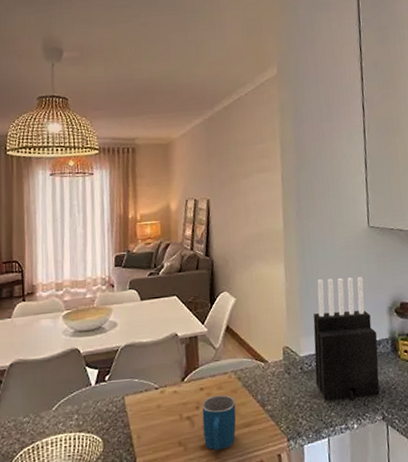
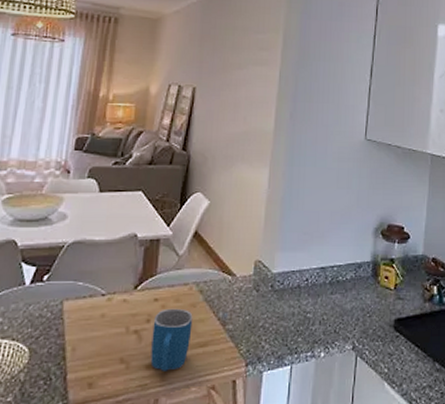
knife block: present [313,277,380,401] -> none [285,190,359,327]

